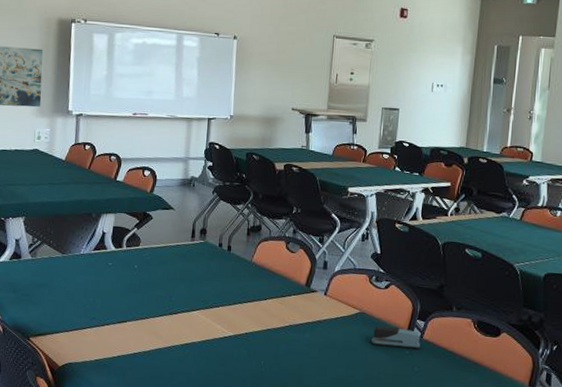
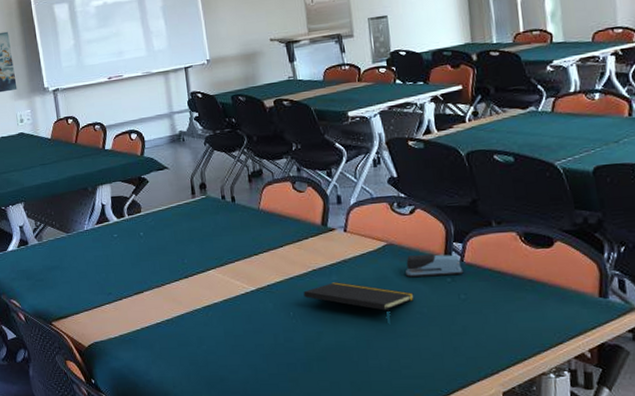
notepad: none [277,339,375,373] -> present [303,282,415,312]

